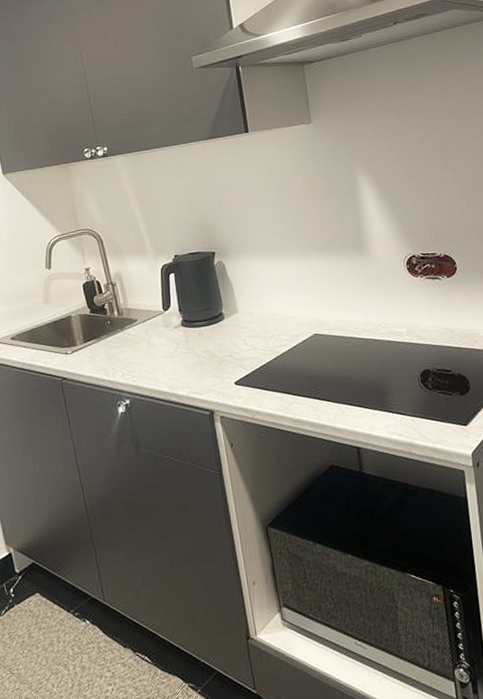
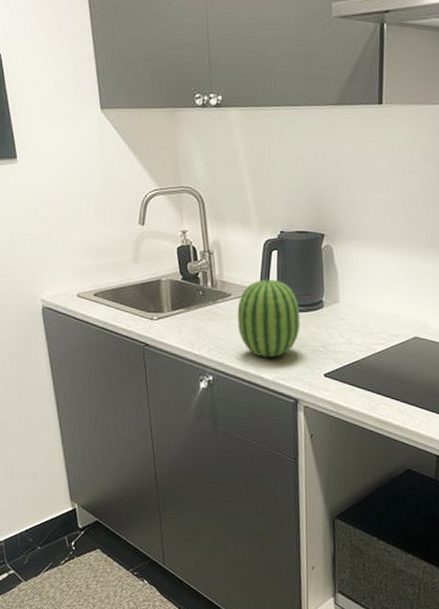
fruit: none [144,299,205,375] -> present [237,278,301,358]

